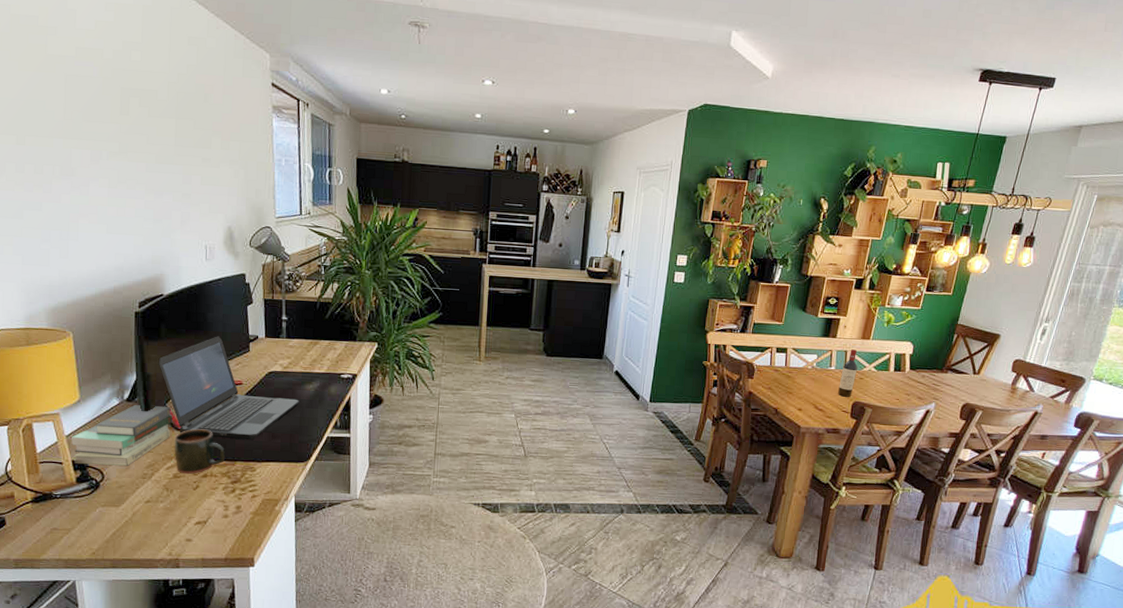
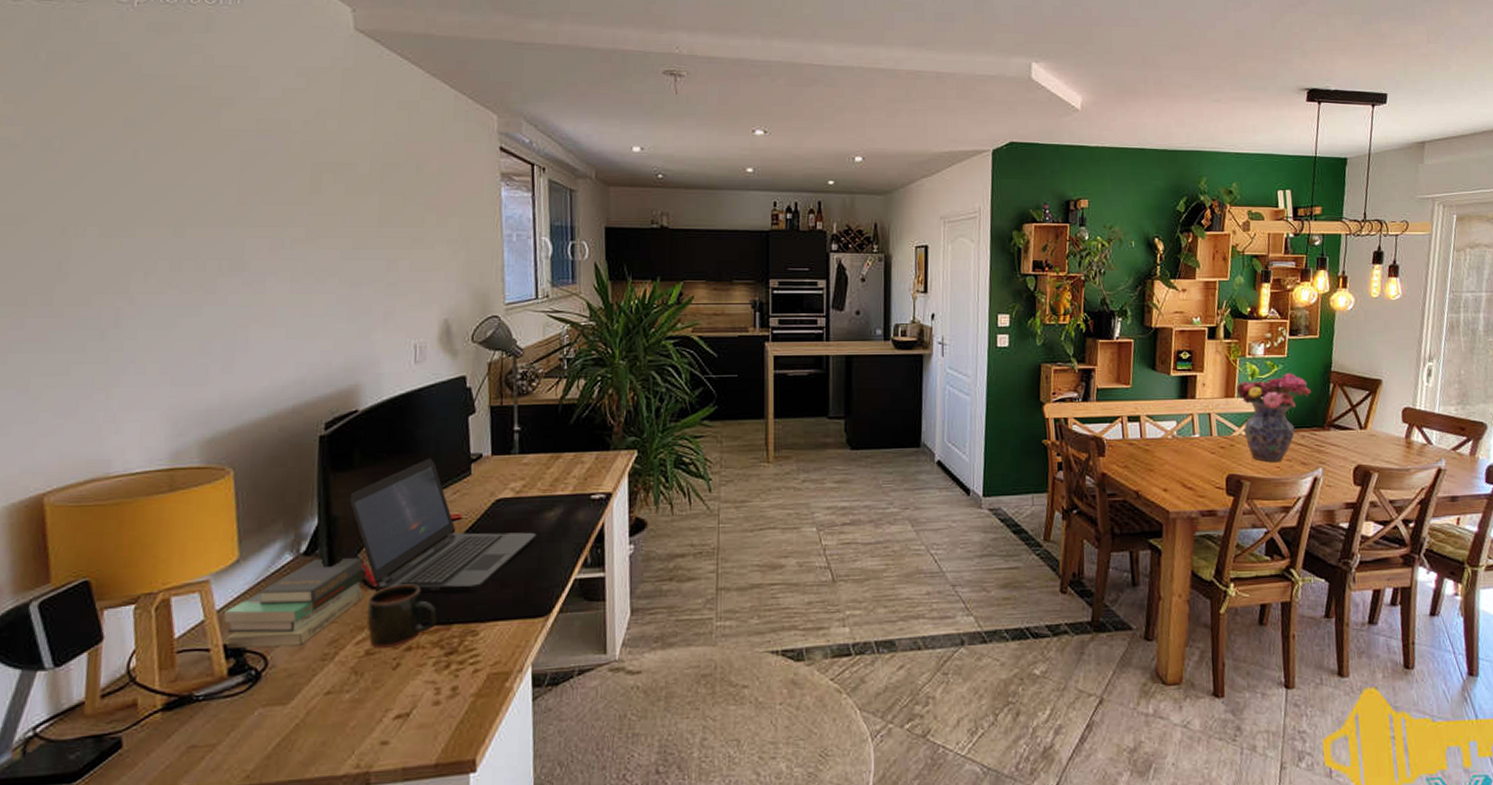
wine bottle: present [837,349,858,397] -> none [1206,411,1226,470]
flower arrangement: none [872,323,937,396] -> present [1236,373,1312,463]

